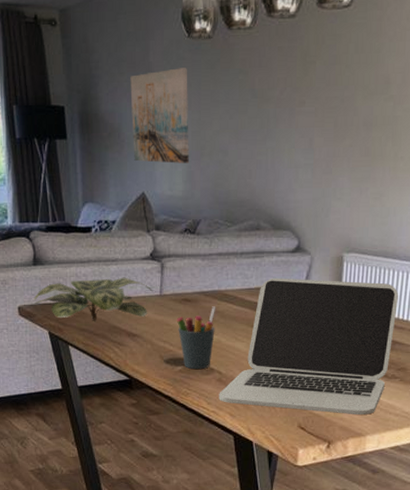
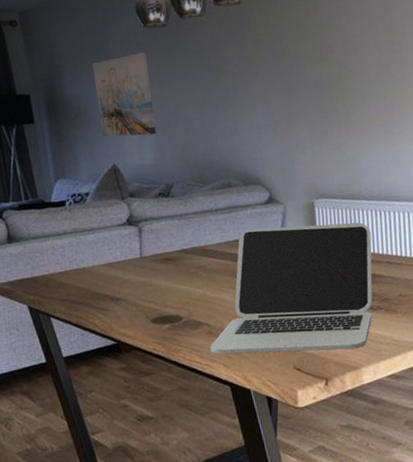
plant: present [33,277,154,323] -> none [10,244,134,292]
pen holder: present [177,306,216,369] -> none [160,262,200,325]

